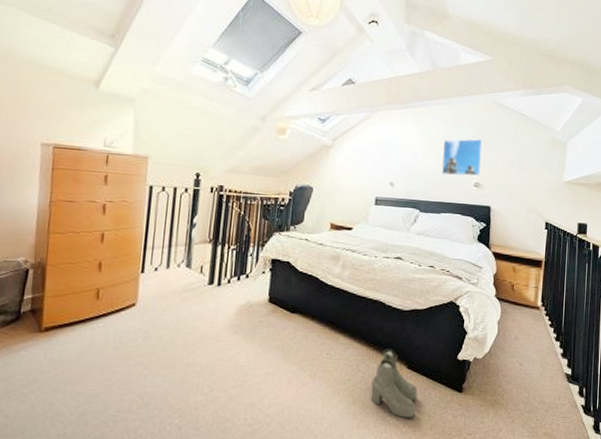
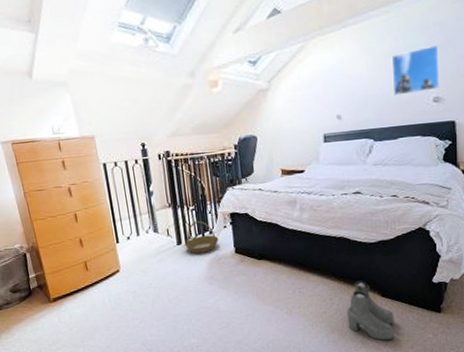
basket: none [216,262,255,297] -> present [184,221,219,254]

